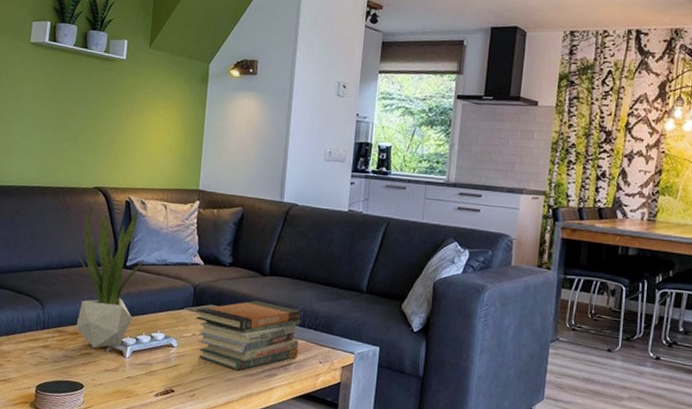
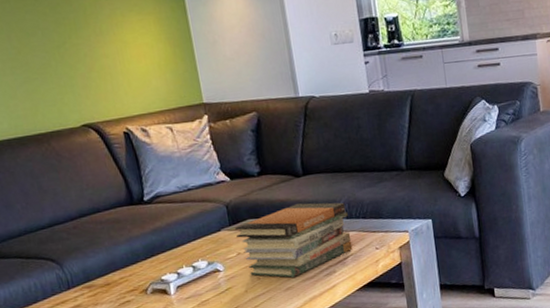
potted plant: present [76,205,145,348] -> none [82,139,167,294]

